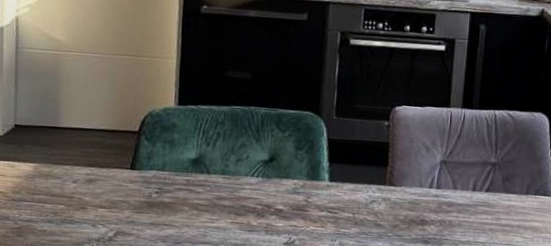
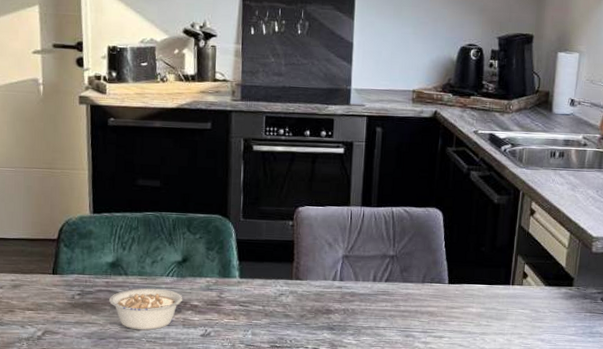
legume: none [188,188,269,236] -> present [109,288,185,330]

